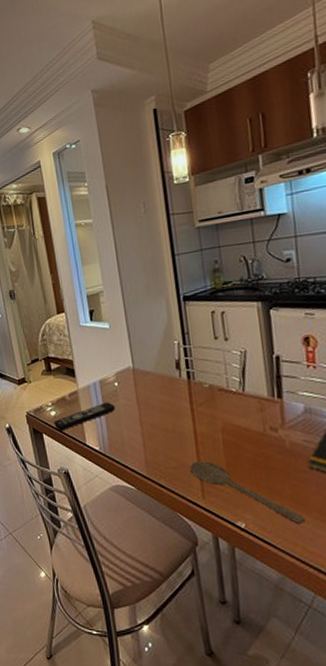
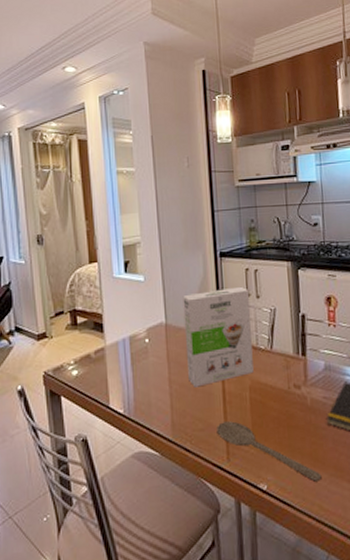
remote control: present [53,402,115,431] -> none [75,360,144,393]
cereal box: none [148,329,225,428] -> present [183,286,254,387]

